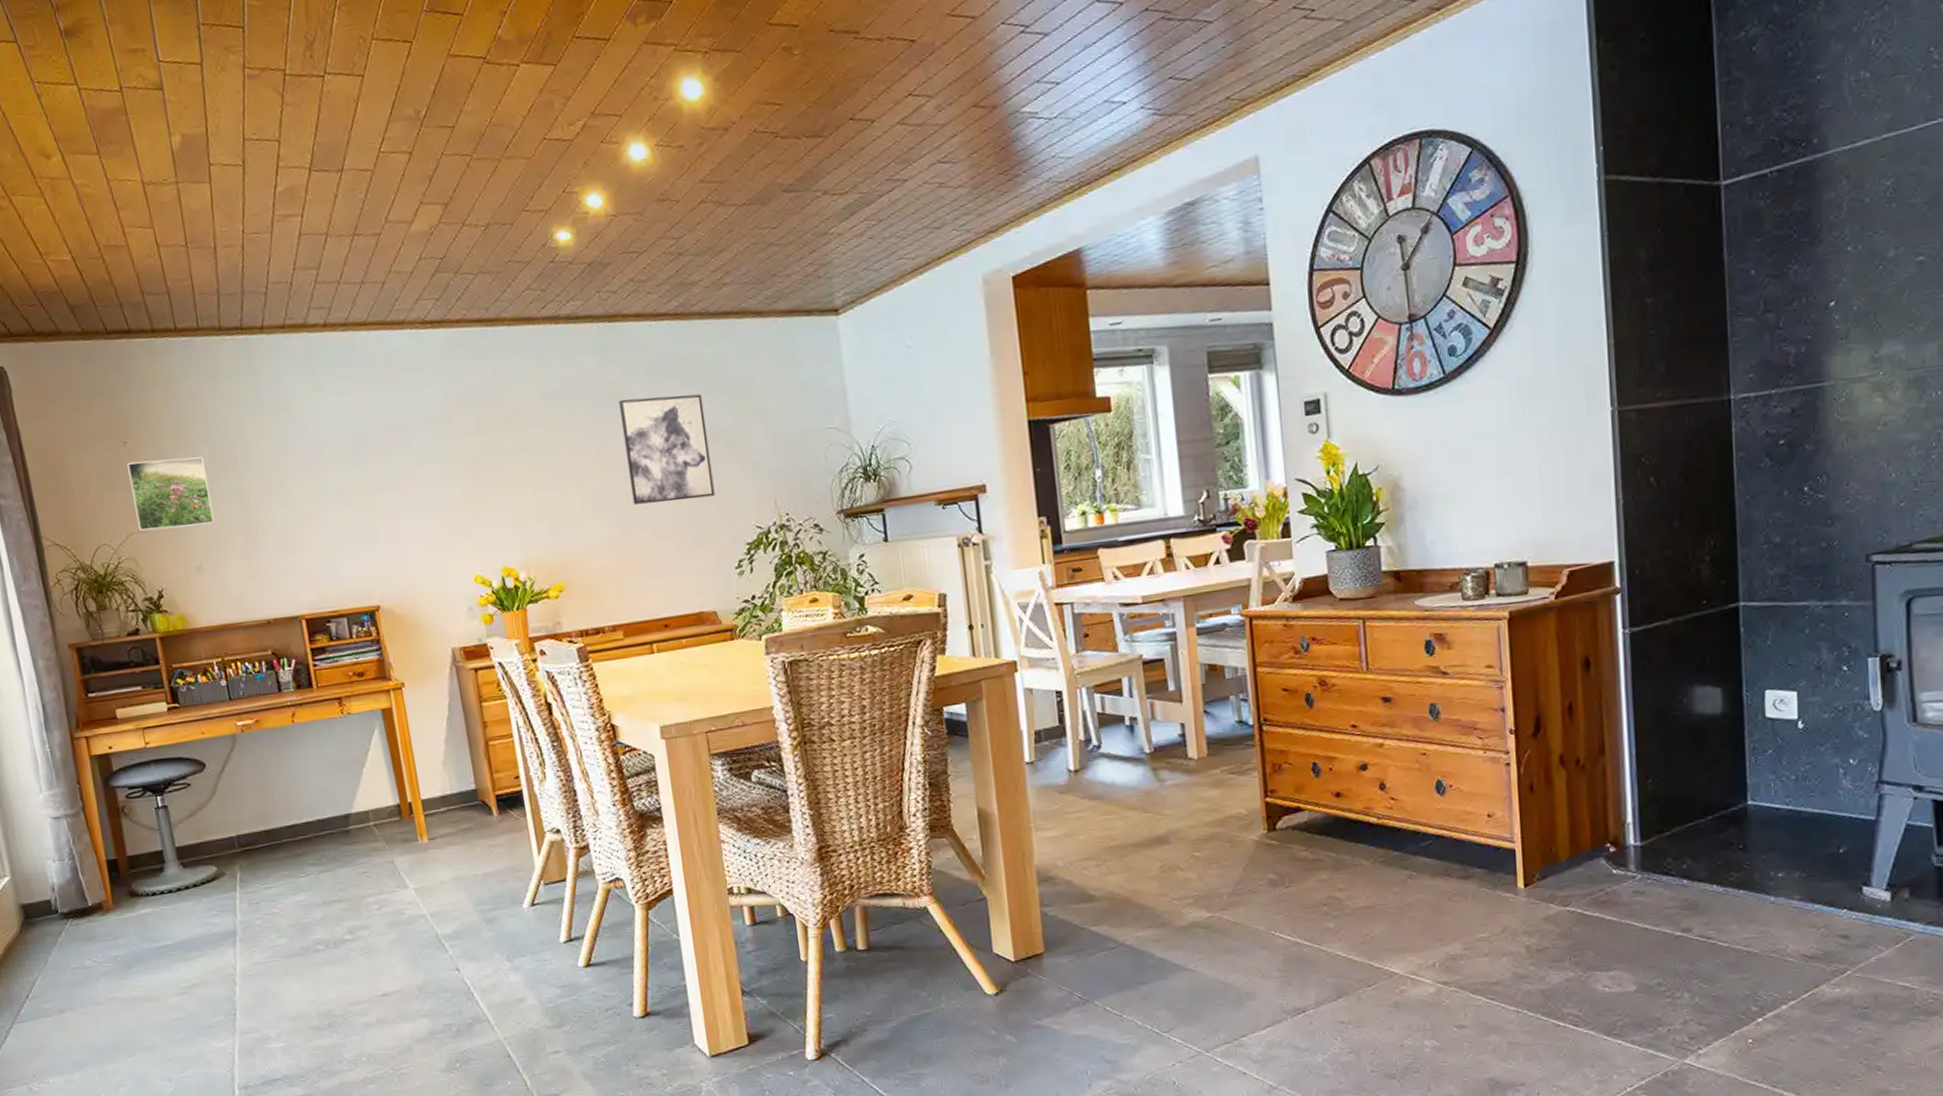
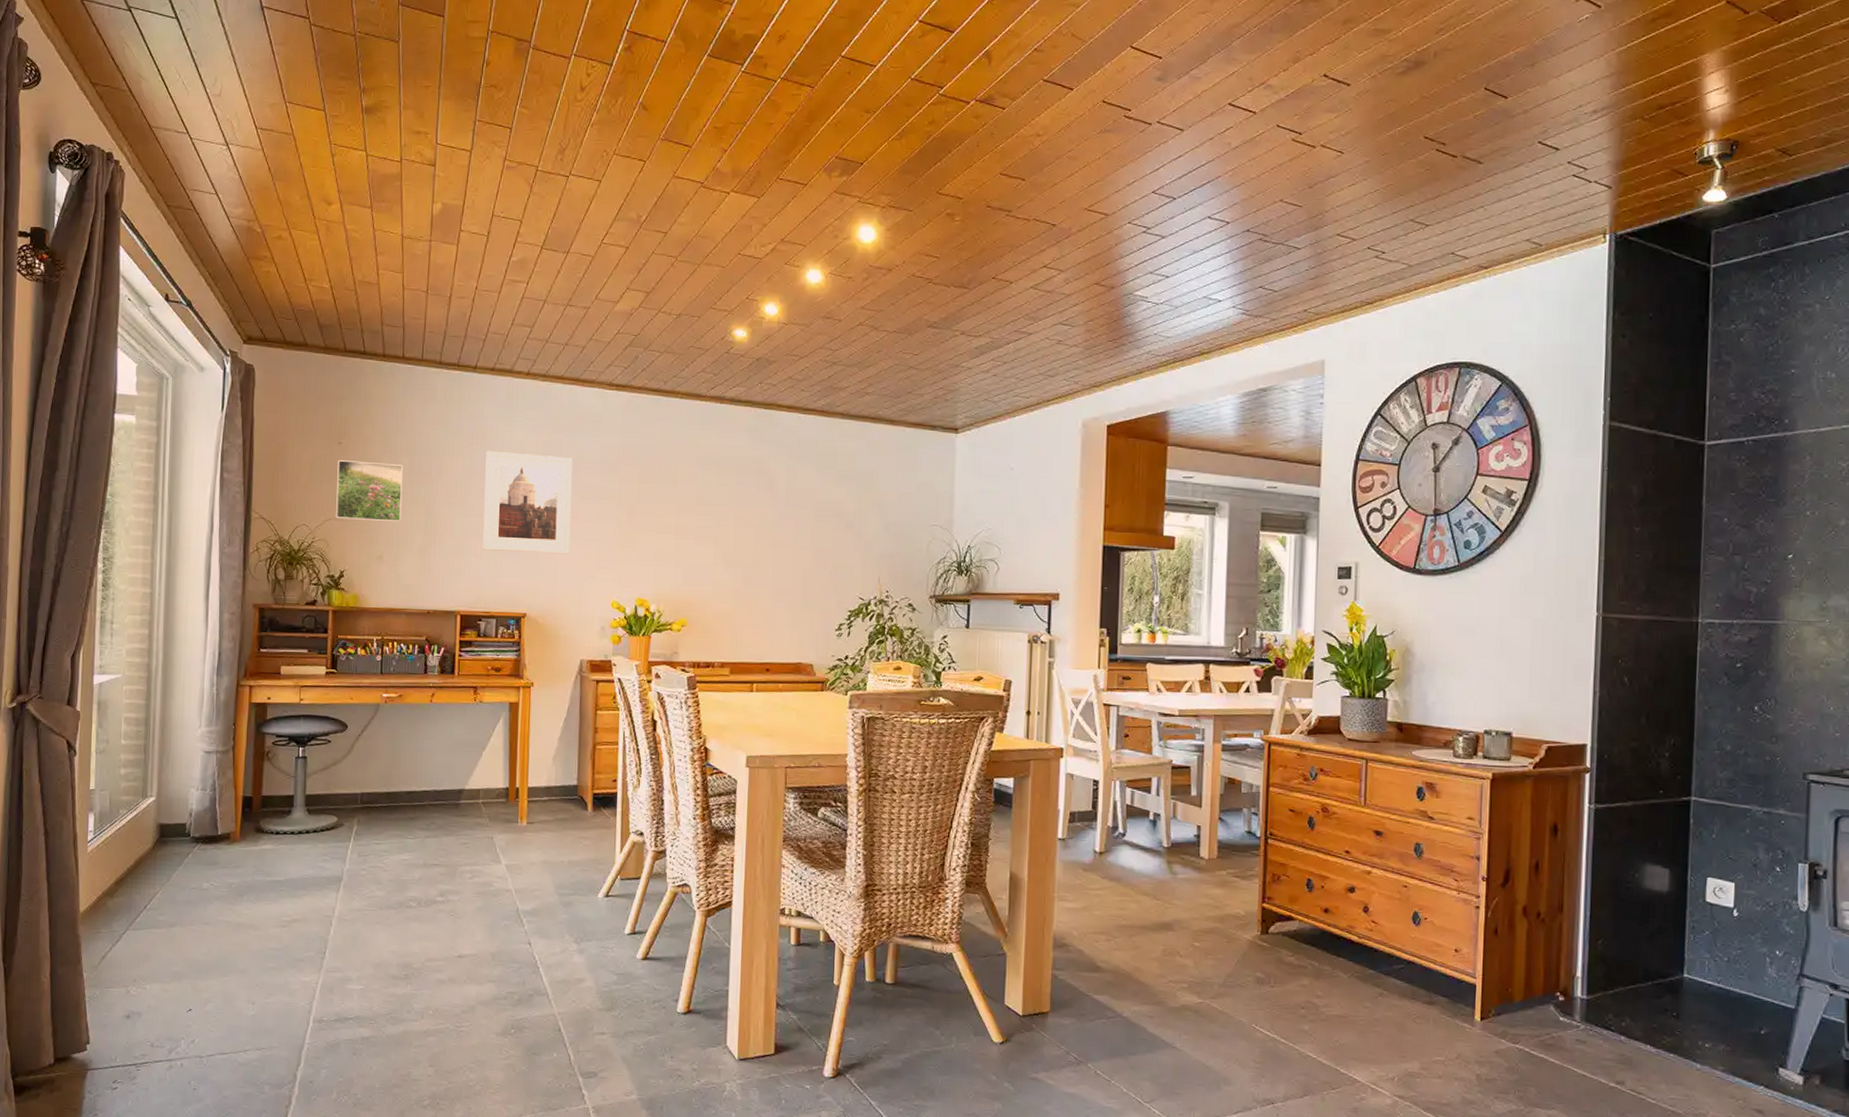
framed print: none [295,417,416,541] -> present [482,450,572,555]
wall art: present [619,394,715,505] -> none [758,474,832,567]

